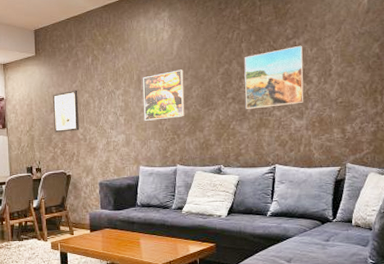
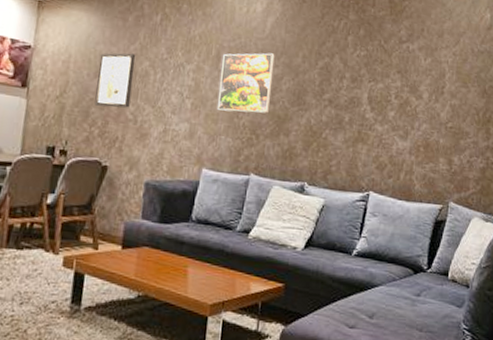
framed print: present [244,45,304,109] -> none [343,51,417,121]

